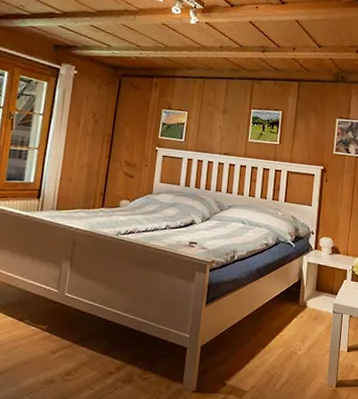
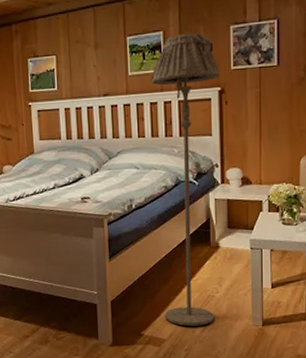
floor lamp: none [250,117,324,381] -> present [151,33,220,326]

